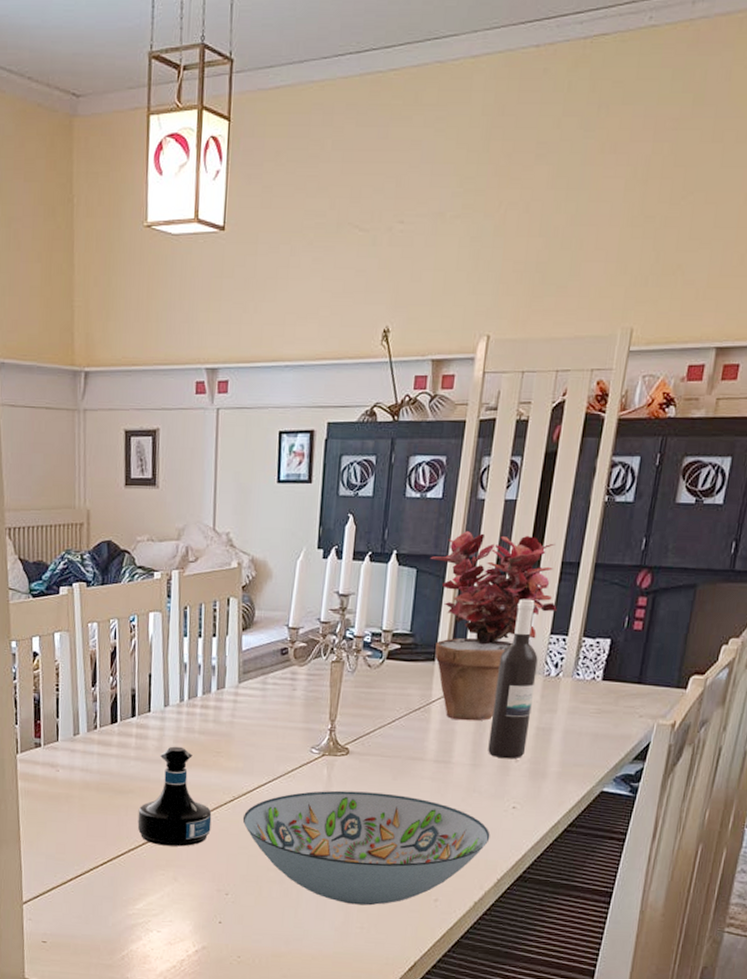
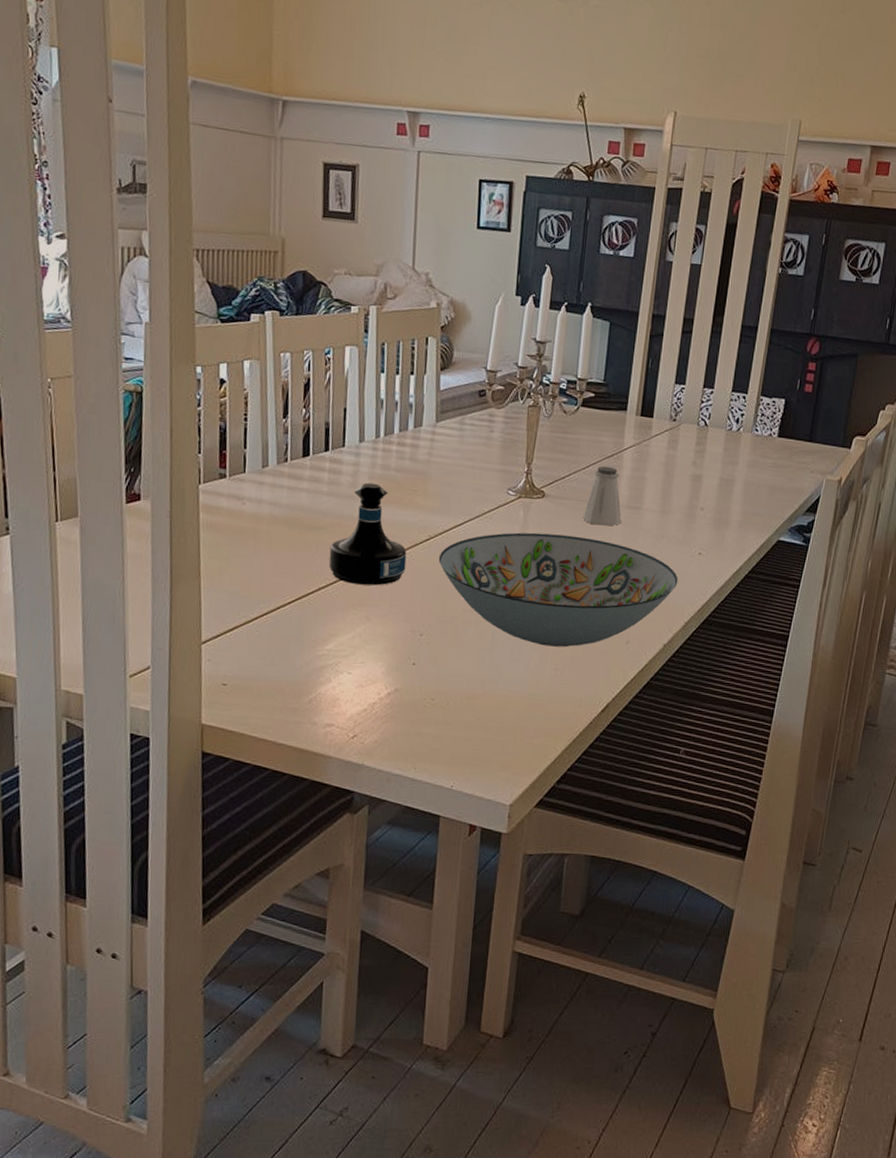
saltshaker: none [388,720,430,782] -> present [582,466,622,526]
potted plant: present [430,531,557,721] -> none [622,290,738,470]
wine bottle: present [488,598,538,759] -> none [676,357,721,508]

